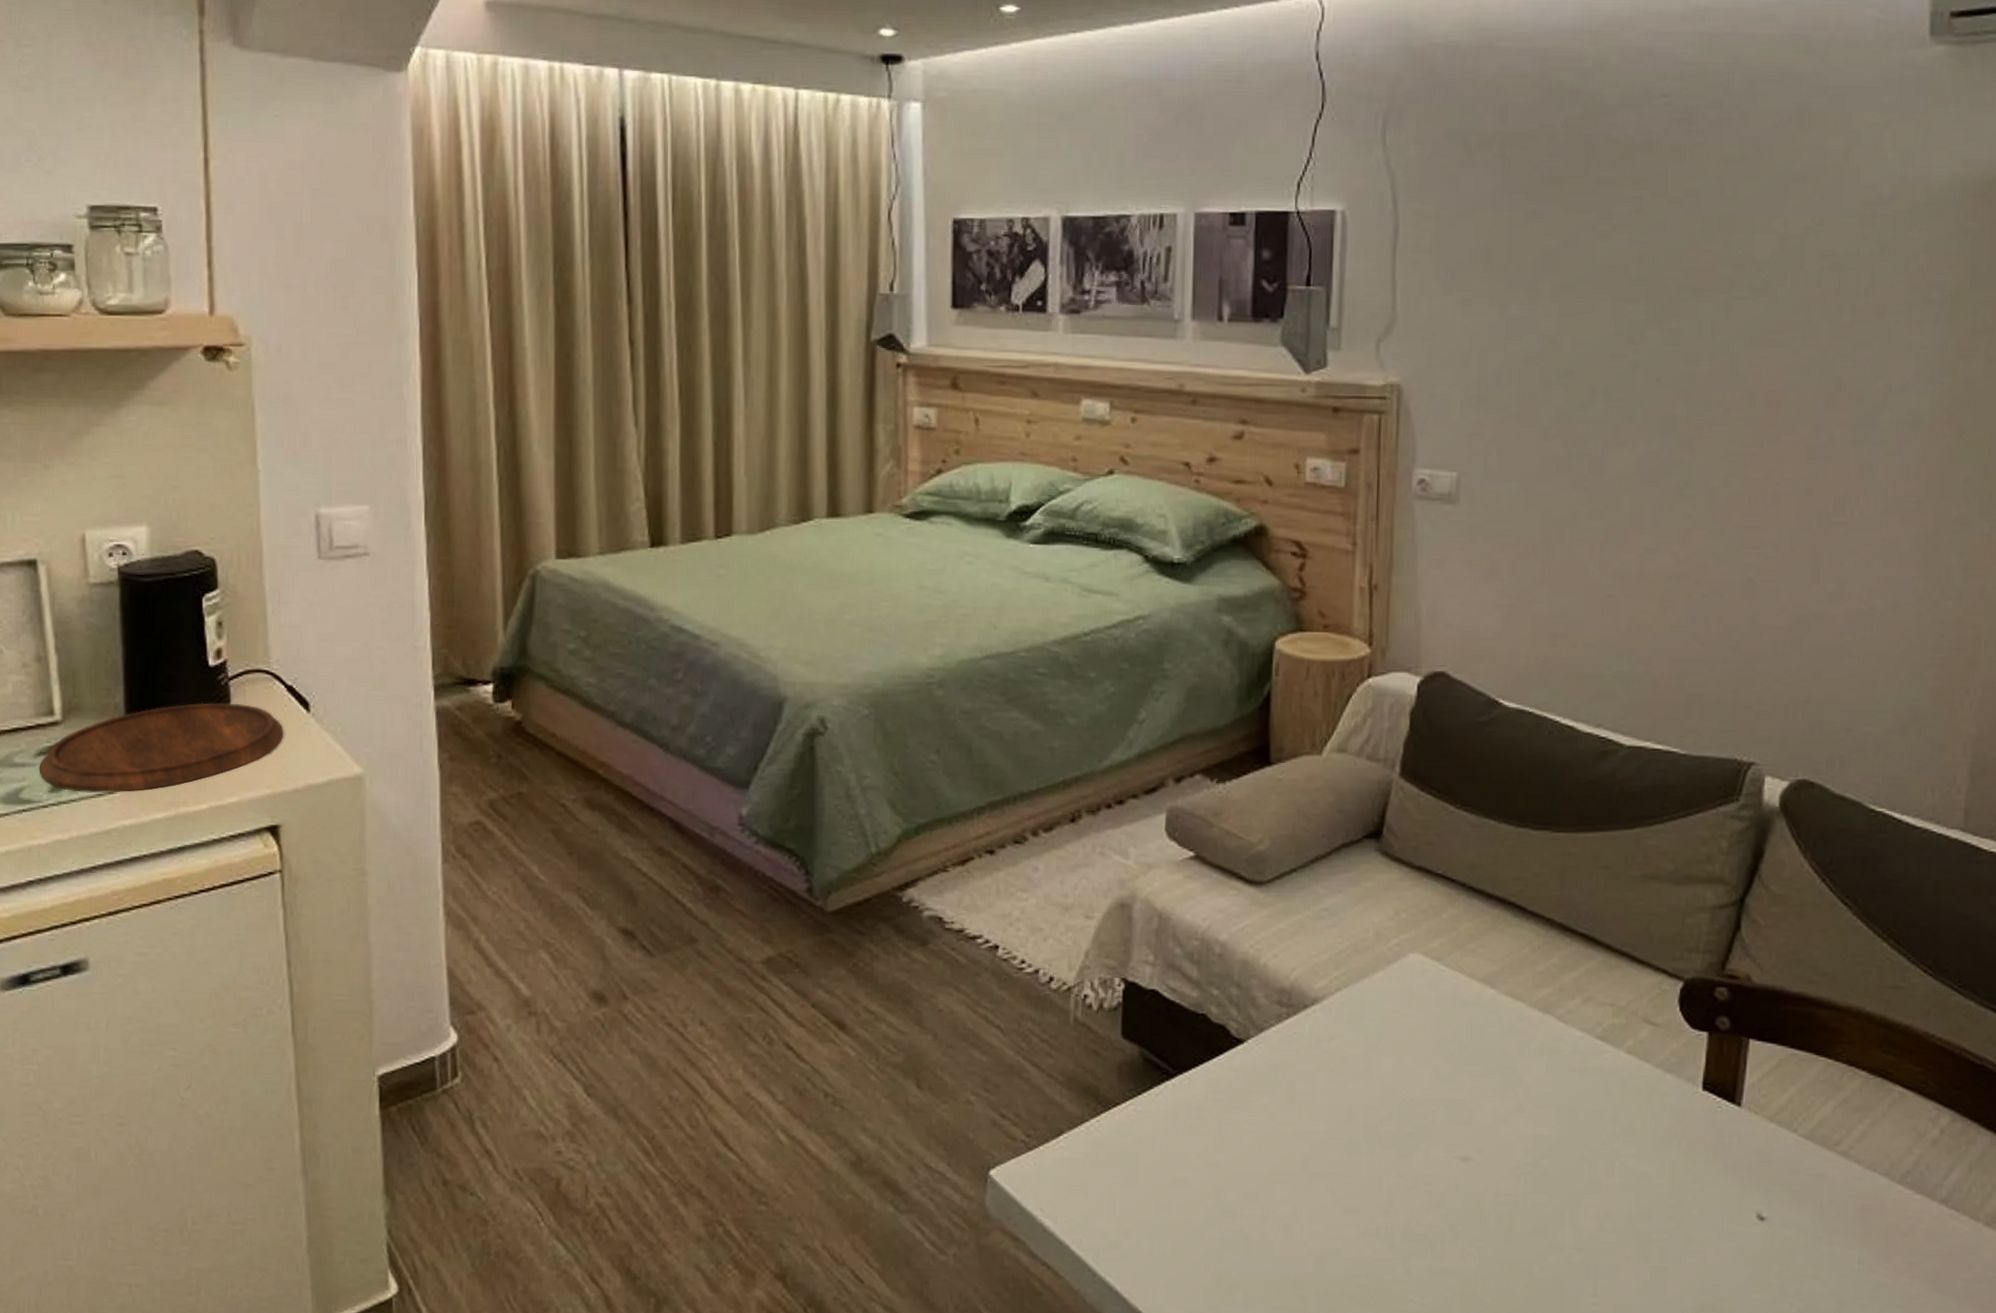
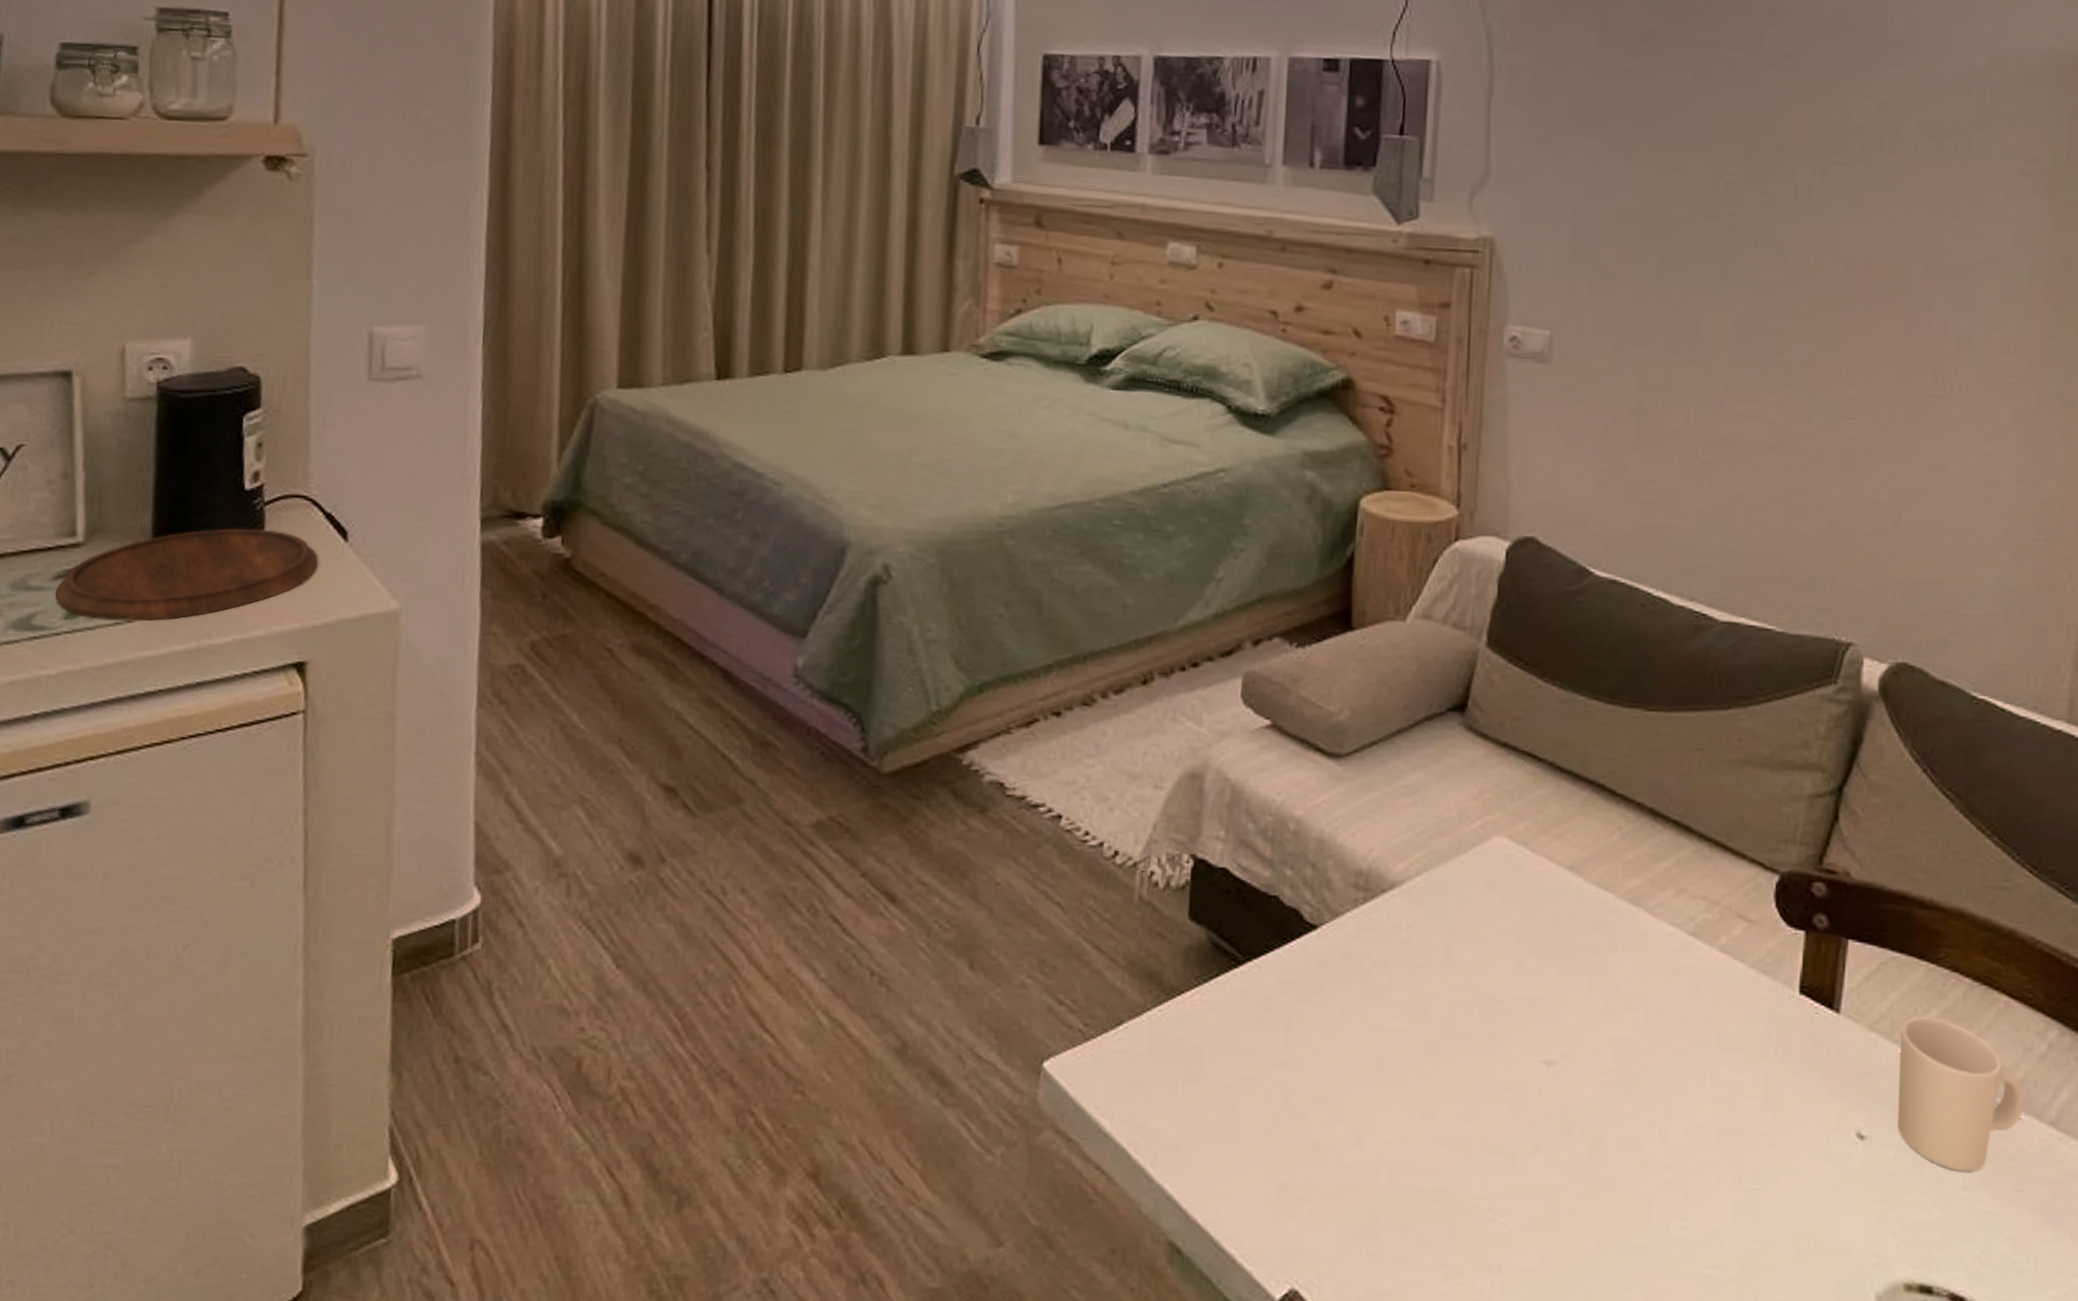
mug: none [1796,1107,1917,1246] -> present [1898,1016,2025,1171]

